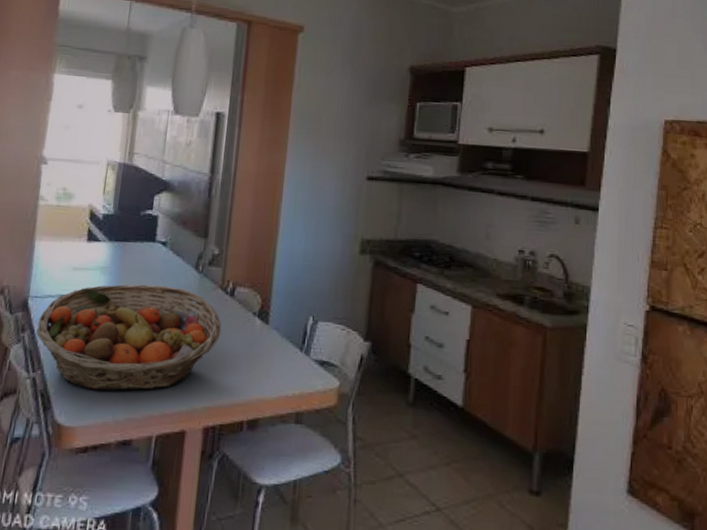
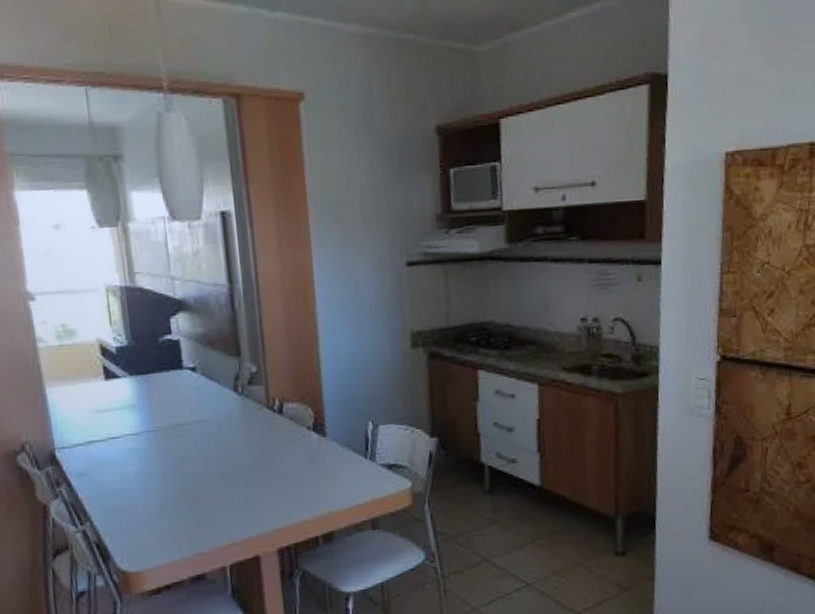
fruit basket: present [36,284,222,391] -> none [72,414,277,533]

